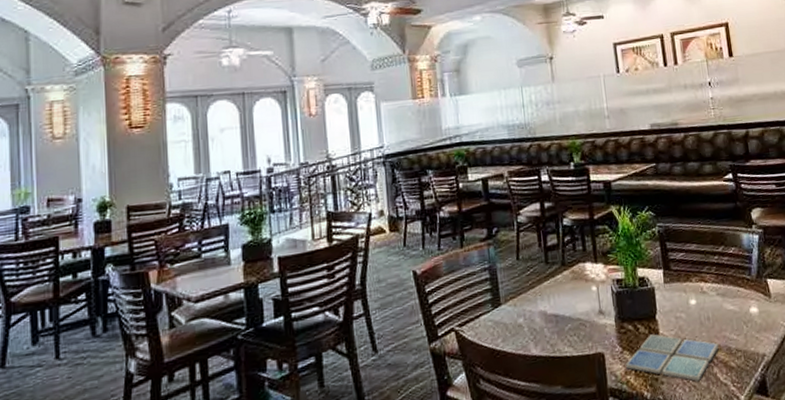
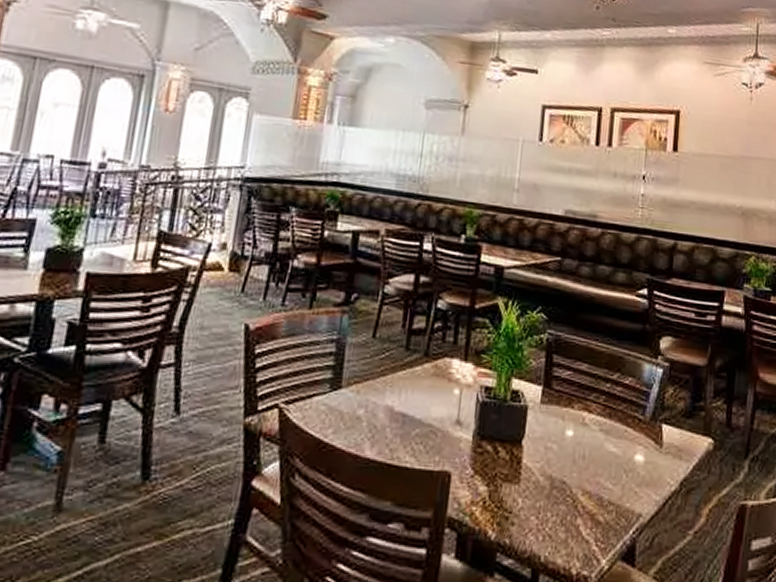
drink coaster: present [626,334,719,382] -> none [474,462,589,532]

